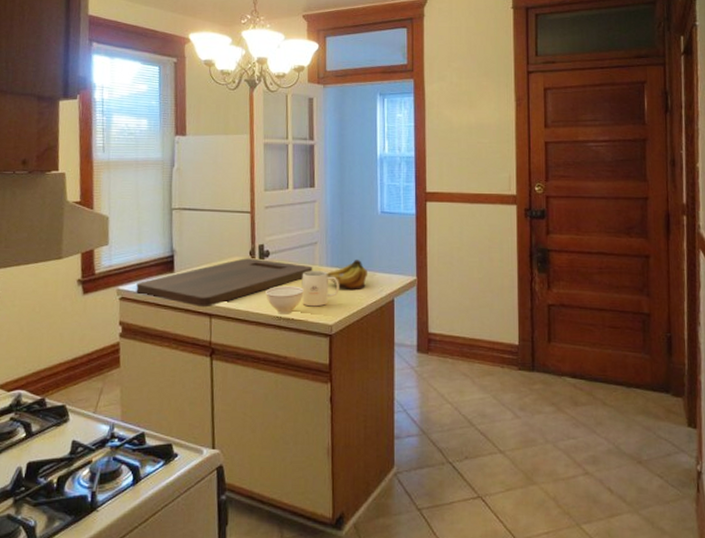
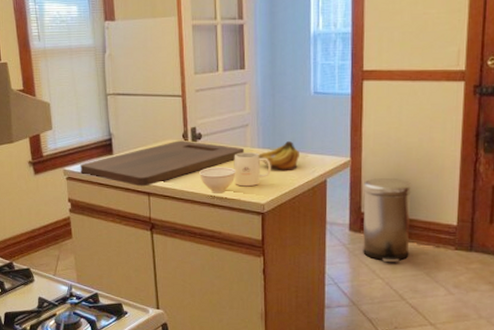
pedal bin: none [430,297,475,385] -> present [363,178,412,262]

